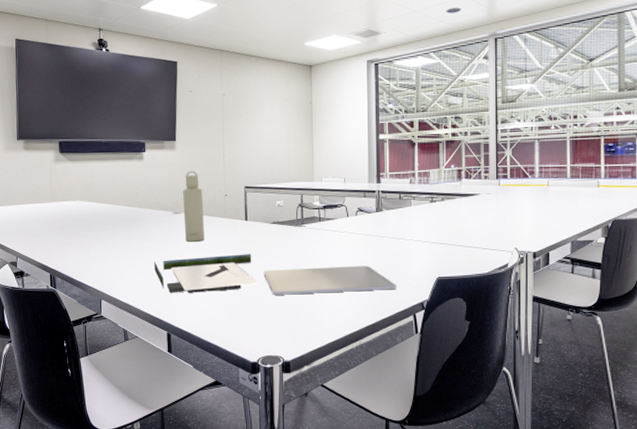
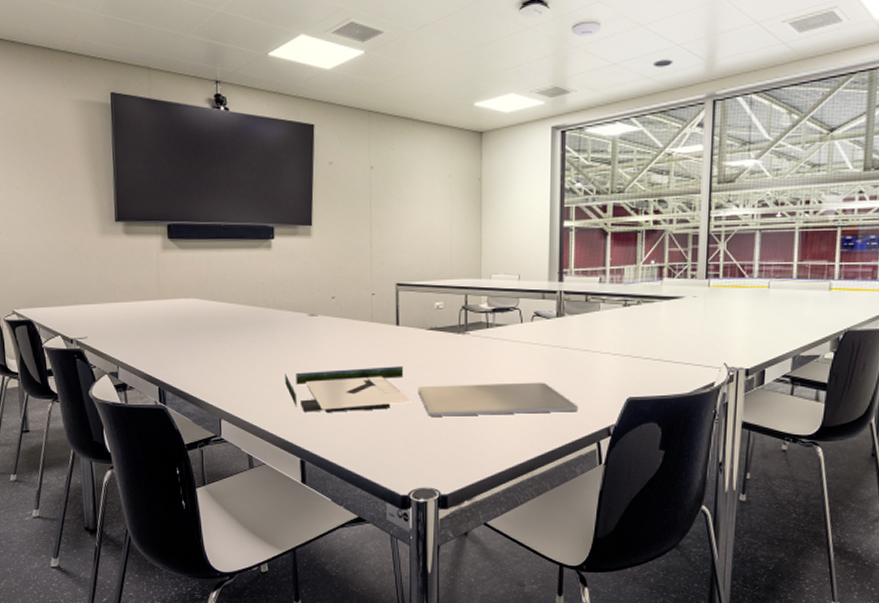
bottle: present [183,171,204,242] -> none [320,263,346,350]

